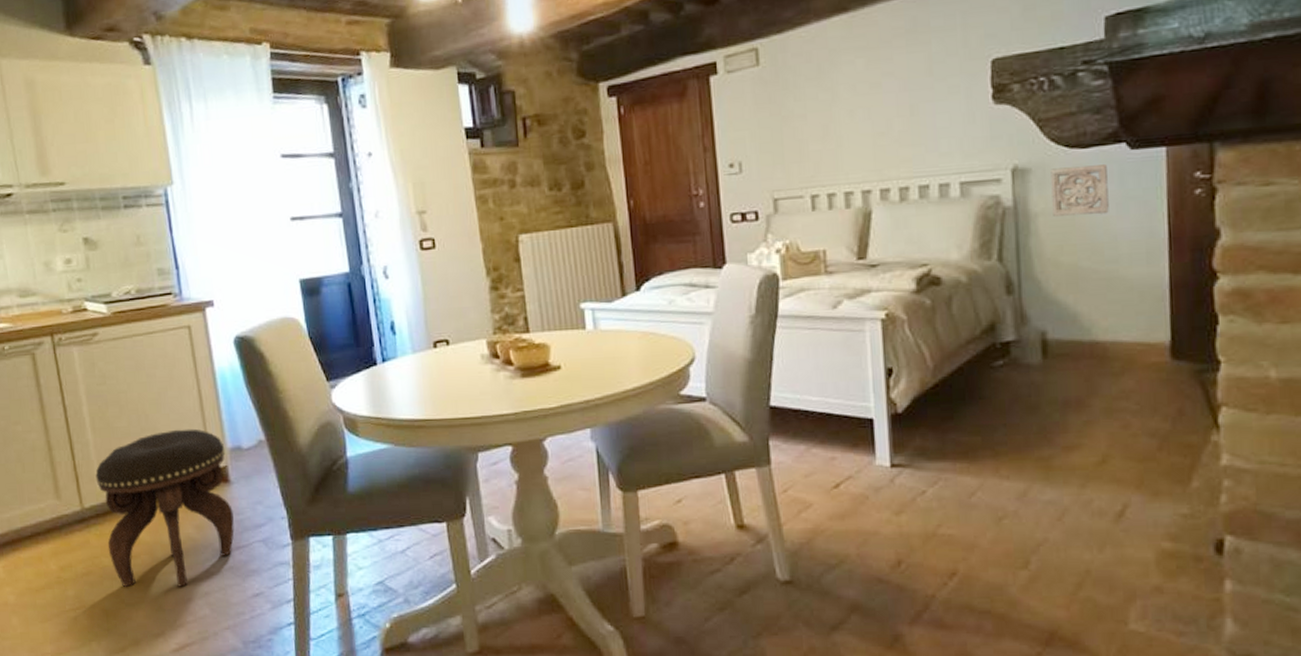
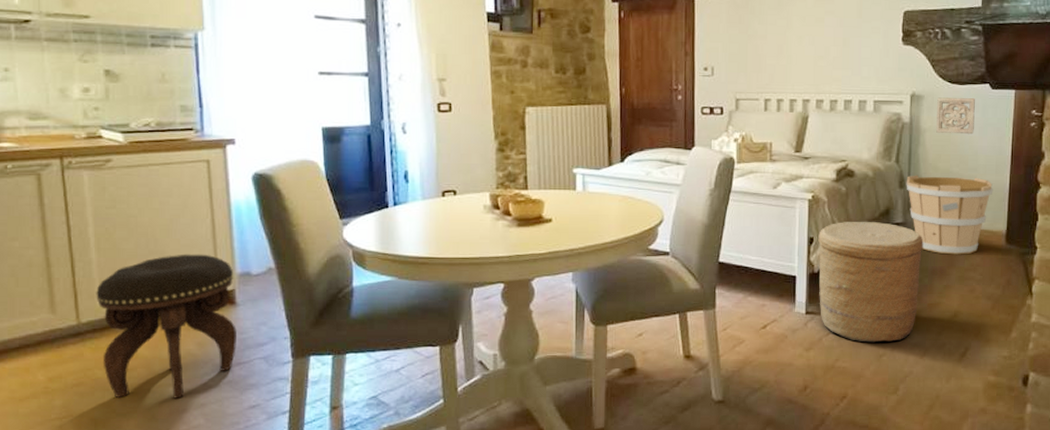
woven basket: none [899,341,1048,502] -> present [818,221,923,343]
wooden bucket: none [1015,271,1146,379] -> present [906,175,994,255]

